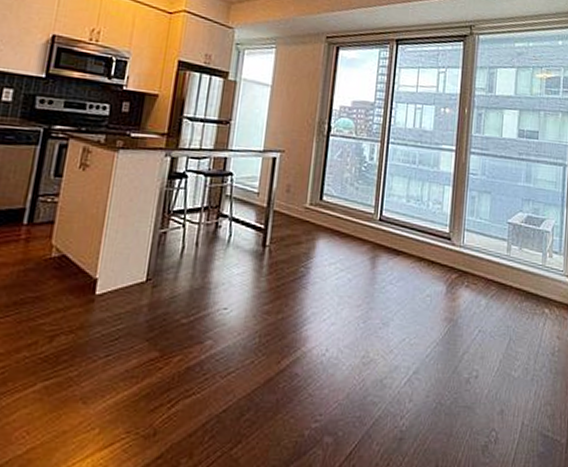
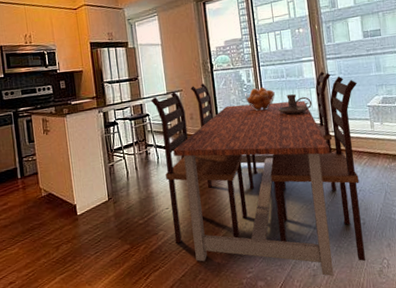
dining table: none [224,148,501,445] -> present [151,71,365,277]
fruit basket: none [362,169,402,202] -> present [245,86,276,111]
candle holder: none [399,187,442,215] -> present [278,94,312,115]

